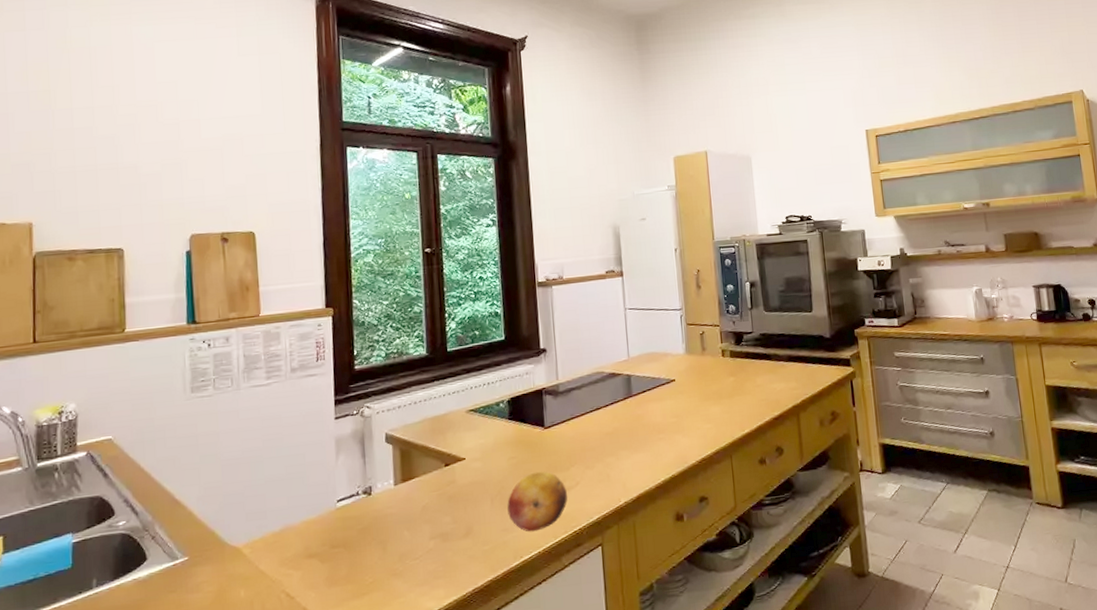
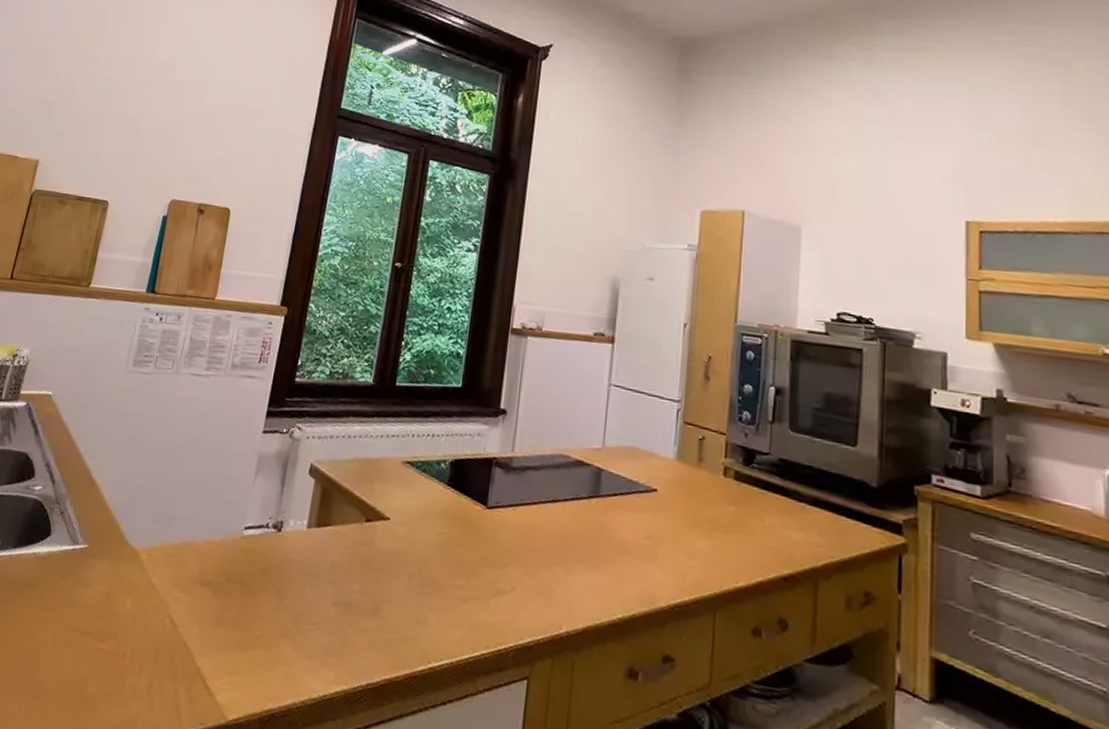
fruit: present [507,471,567,532] -> none [424,559,498,635]

